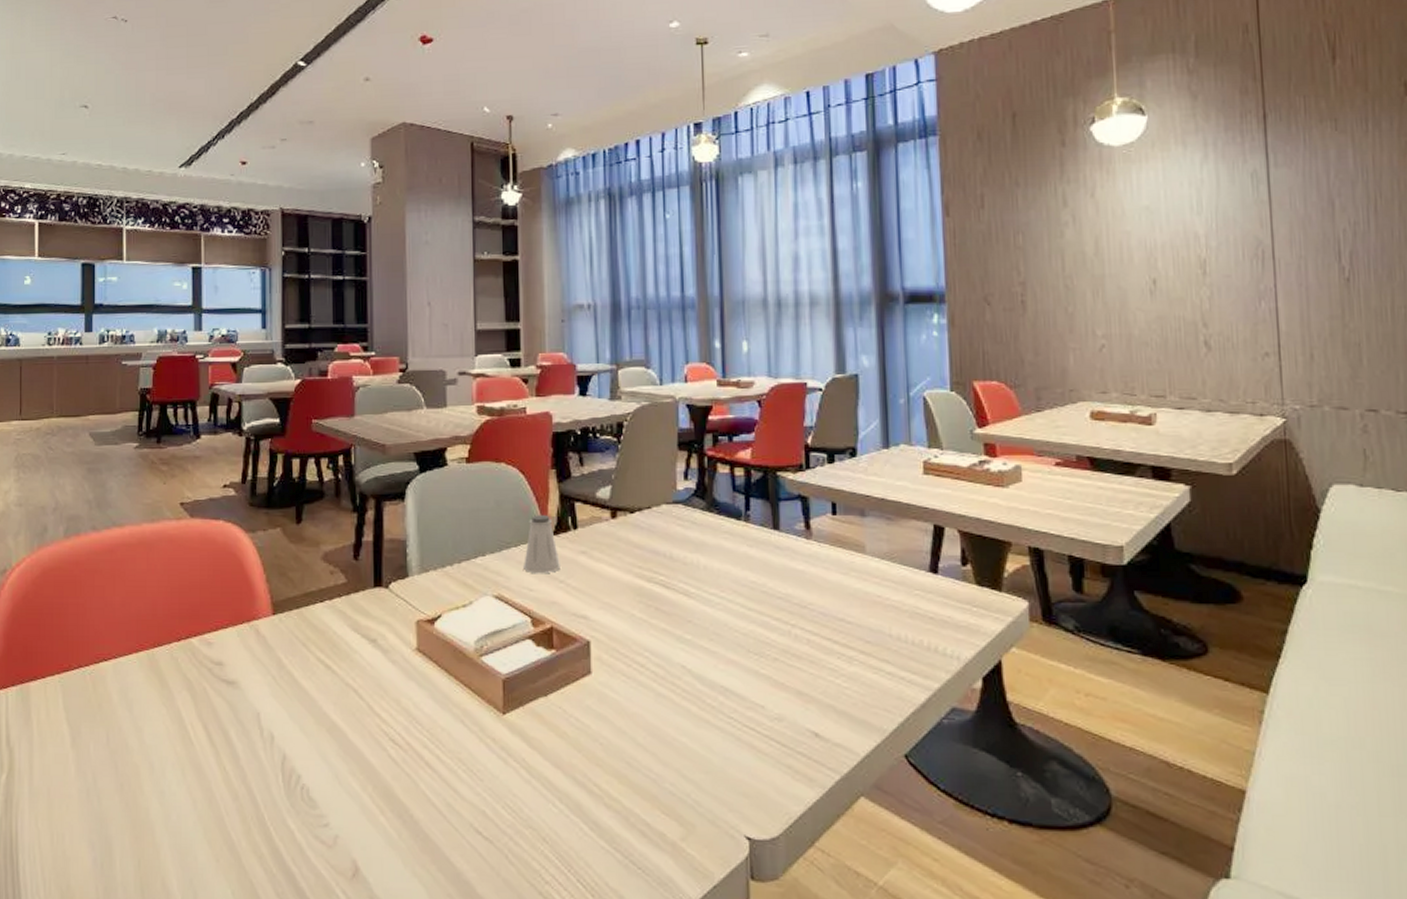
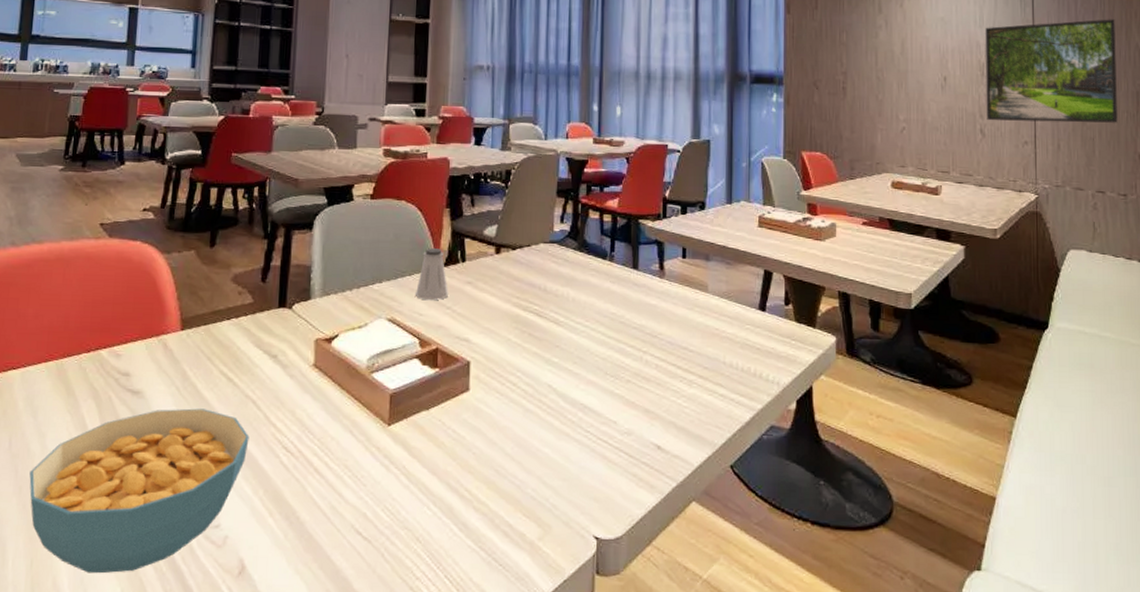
cereal bowl: none [130,699,353,875] -> present [29,408,249,574]
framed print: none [1205,190,1392,330] -> present [985,19,1118,123]

